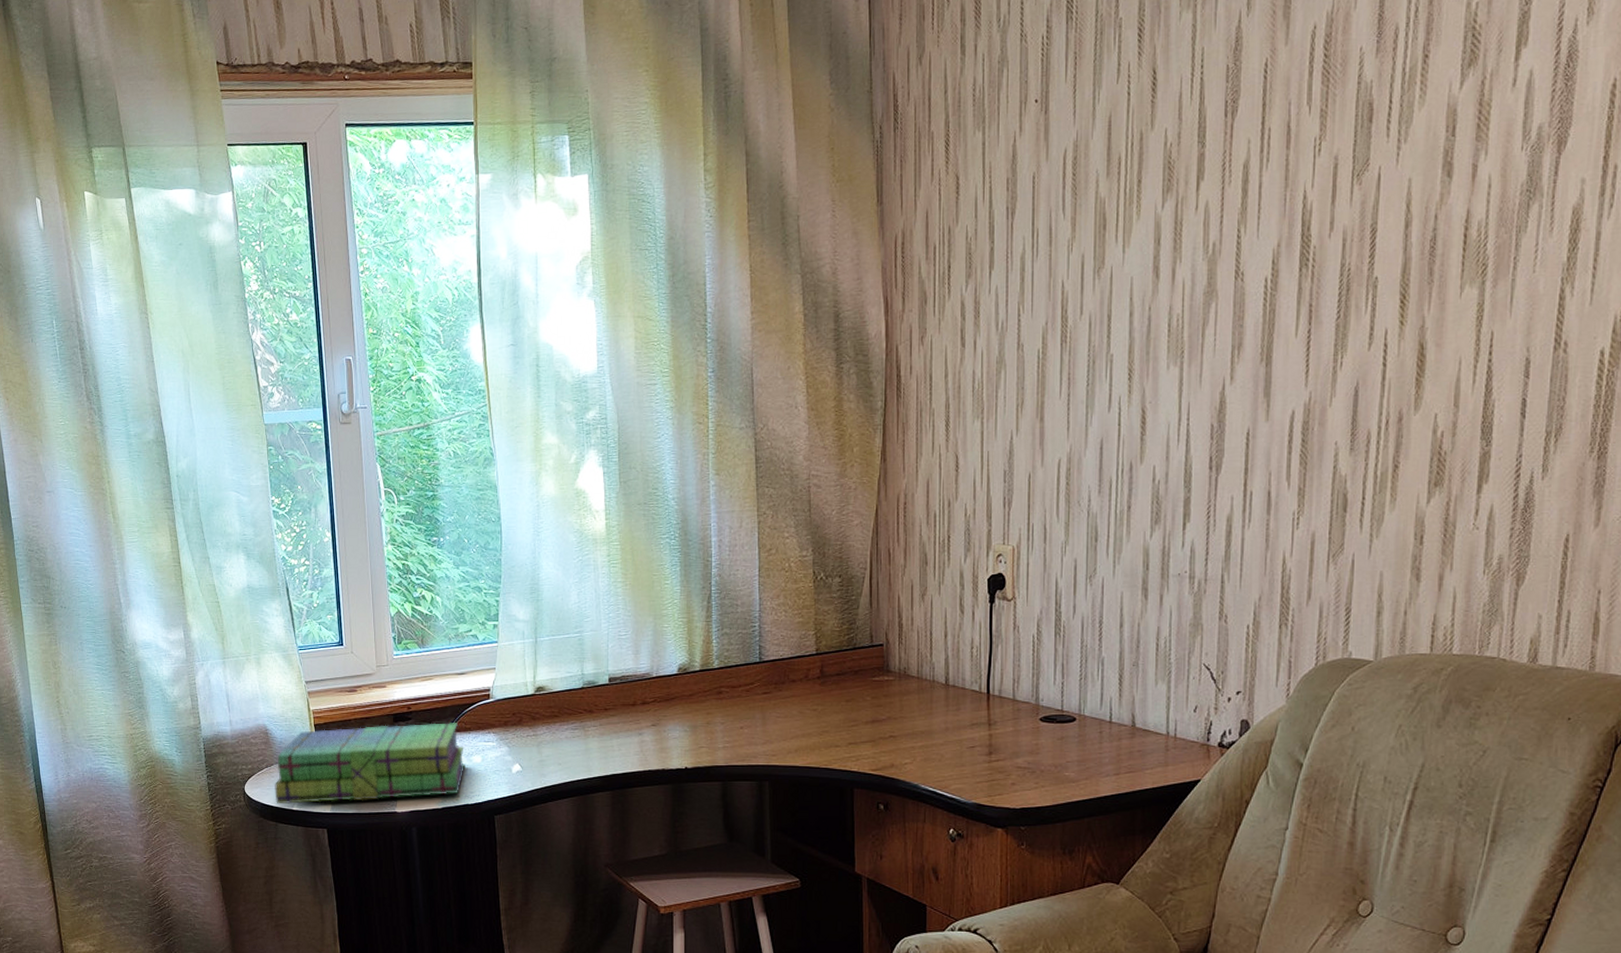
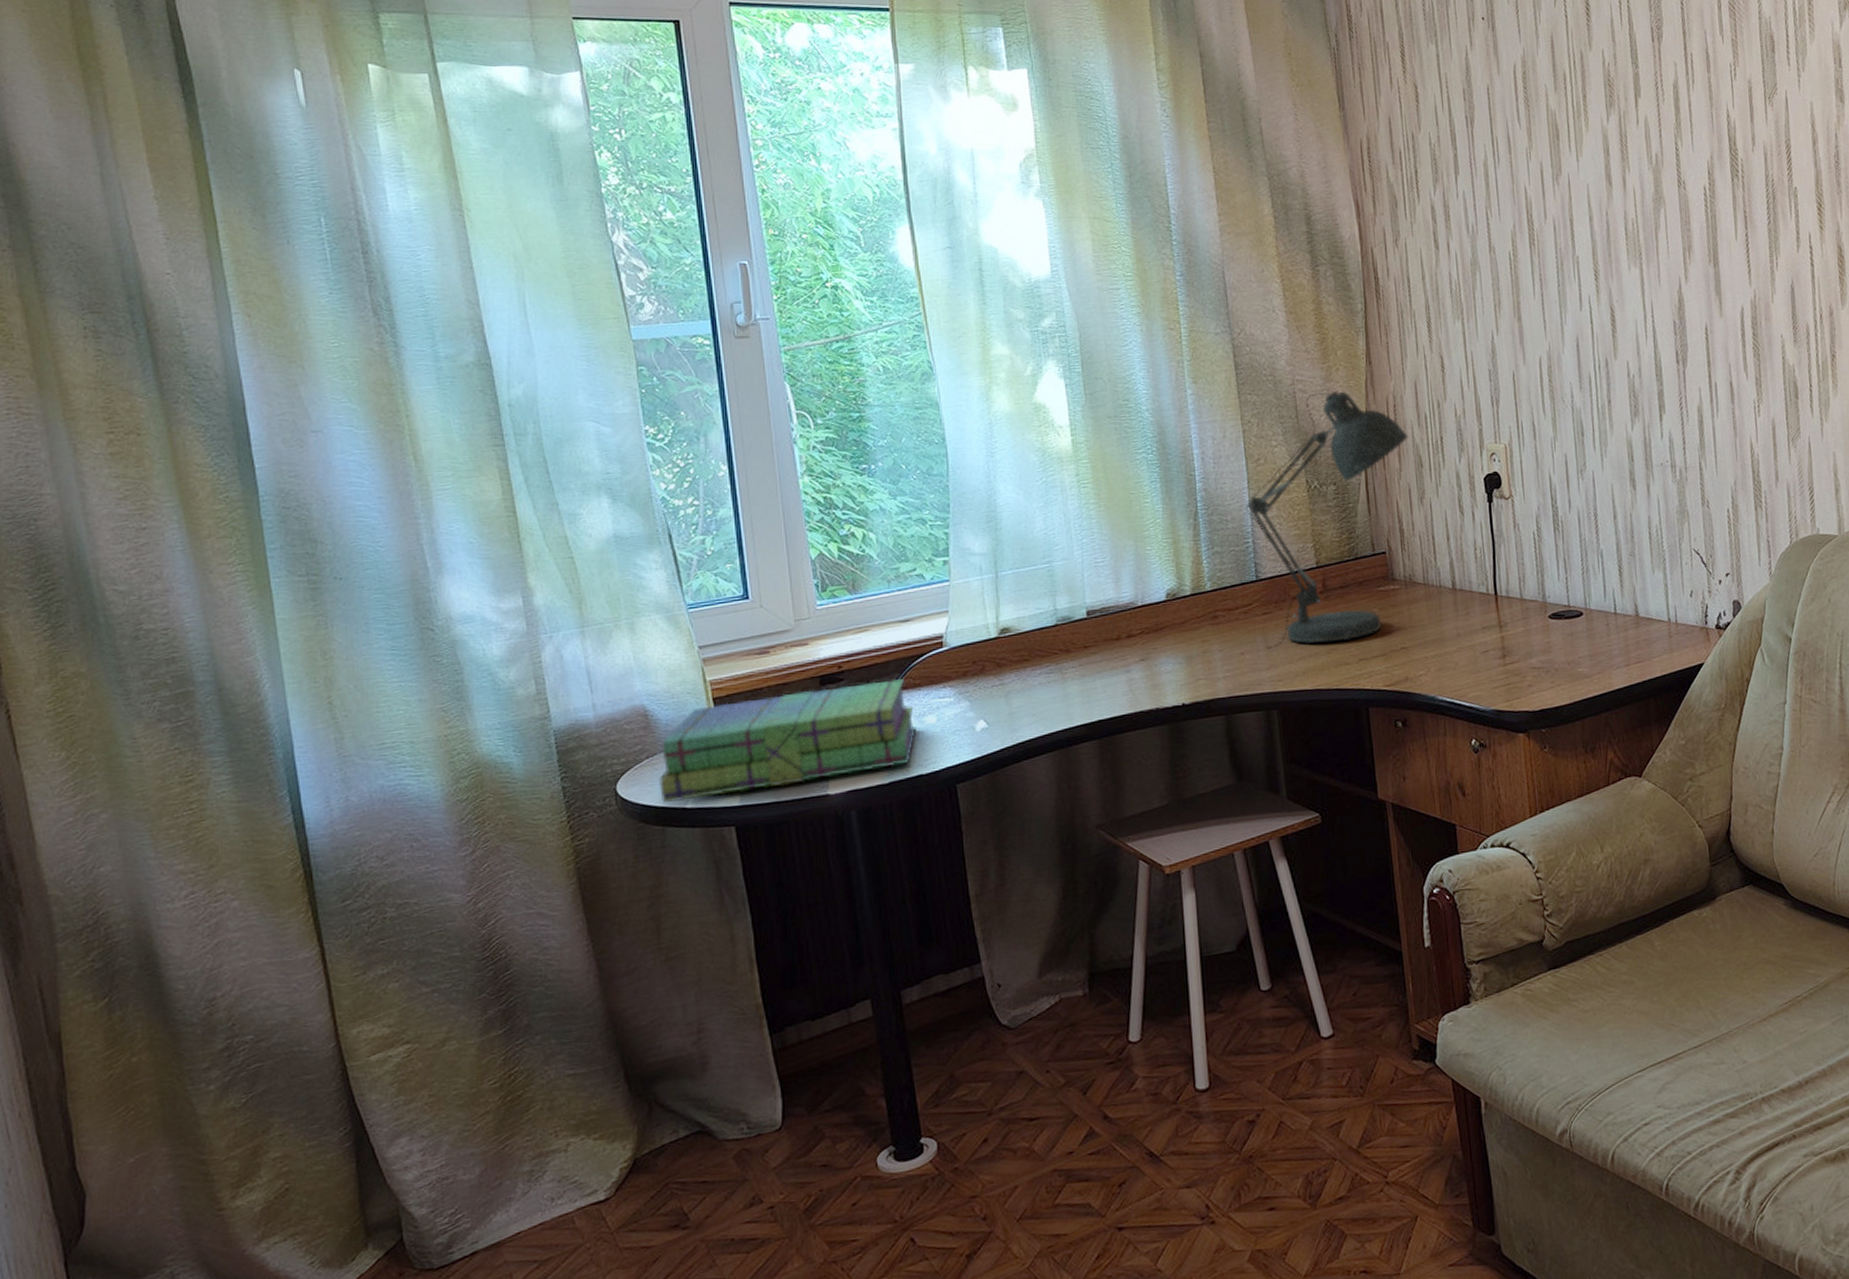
desk lamp: none [754,487,916,726] -> present [1245,391,1409,649]

